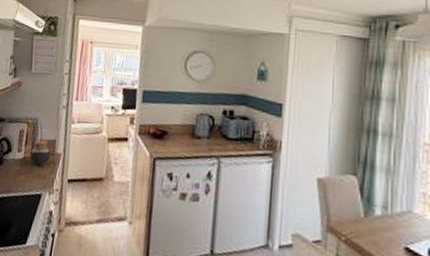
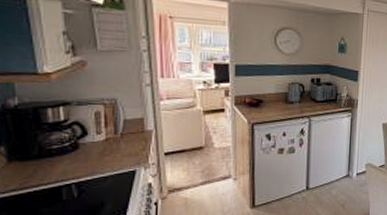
jar: present [30,140,52,166] -> none [114,120,140,145]

